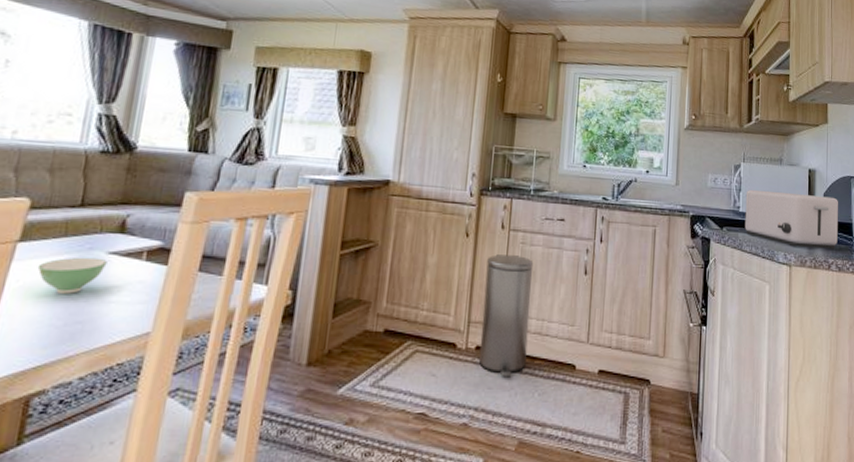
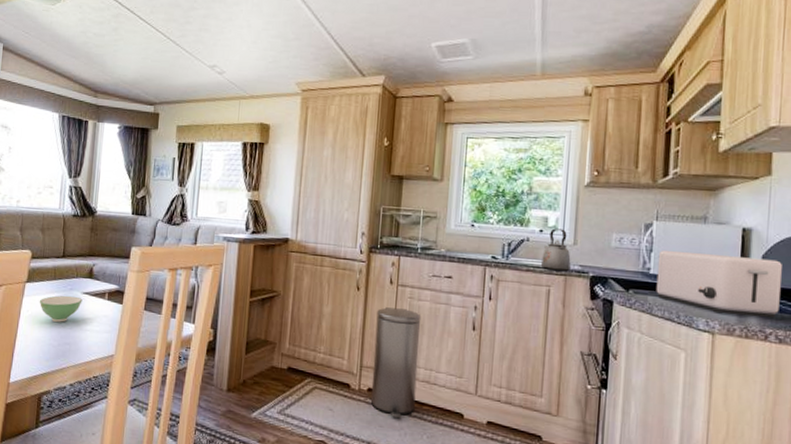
kettle: none [647,169,674,213] -> present [540,228,571,273]

